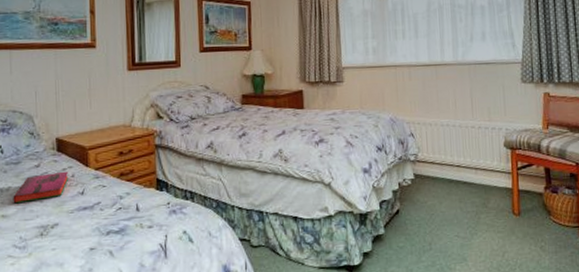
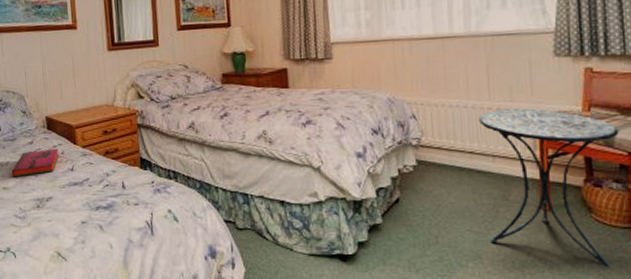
side table: none [465,127,569,262] -> present [479,108,619,268]

